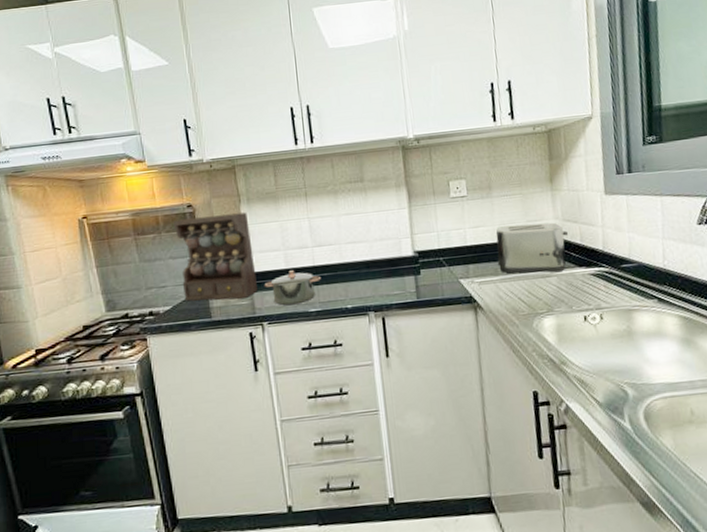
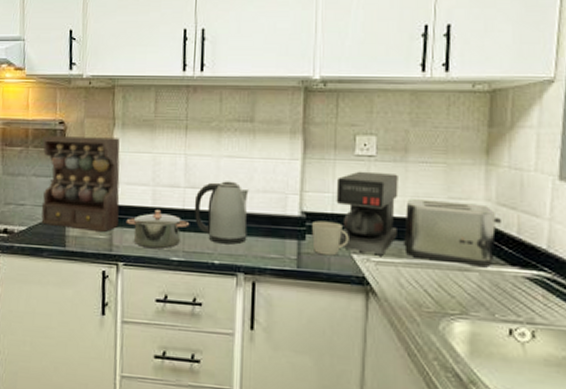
kettle: none [322,235,372,291] -> present [194,181,249,245]
cup: none [424,255,456,285] -> present [312,220,349,256]
coffee maker: none [439,208,492,277] -> present [336,171,398,256]

